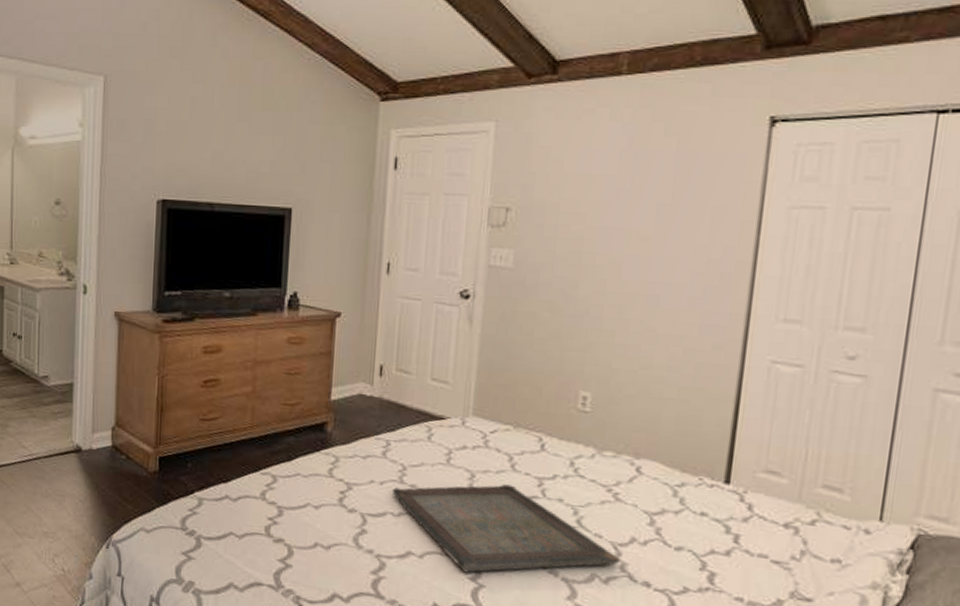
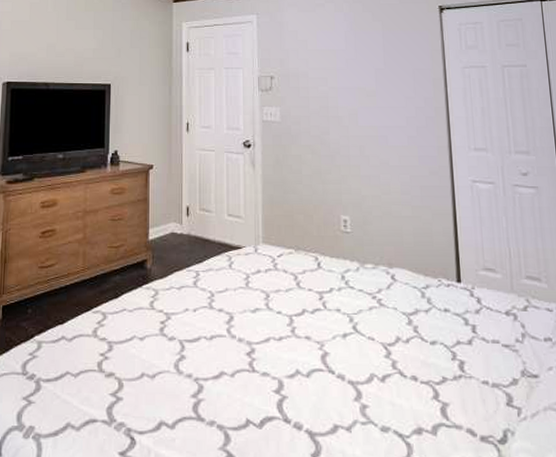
serving tray: present [391,484,620,573] -> none [203,301,391,386]

